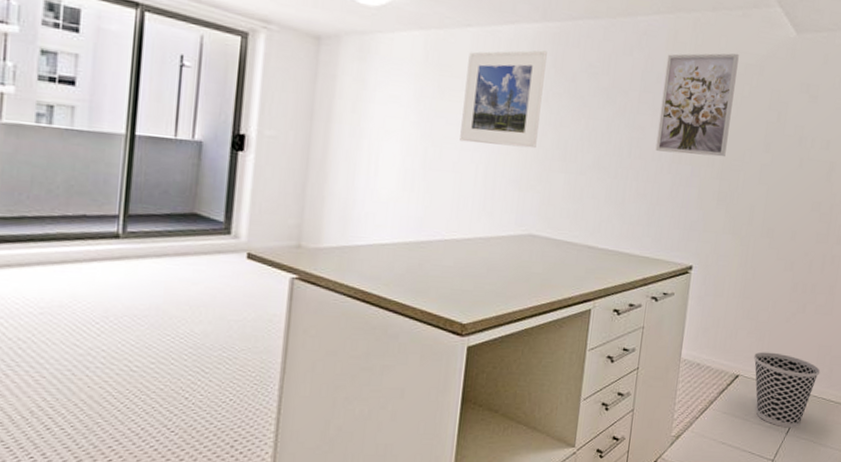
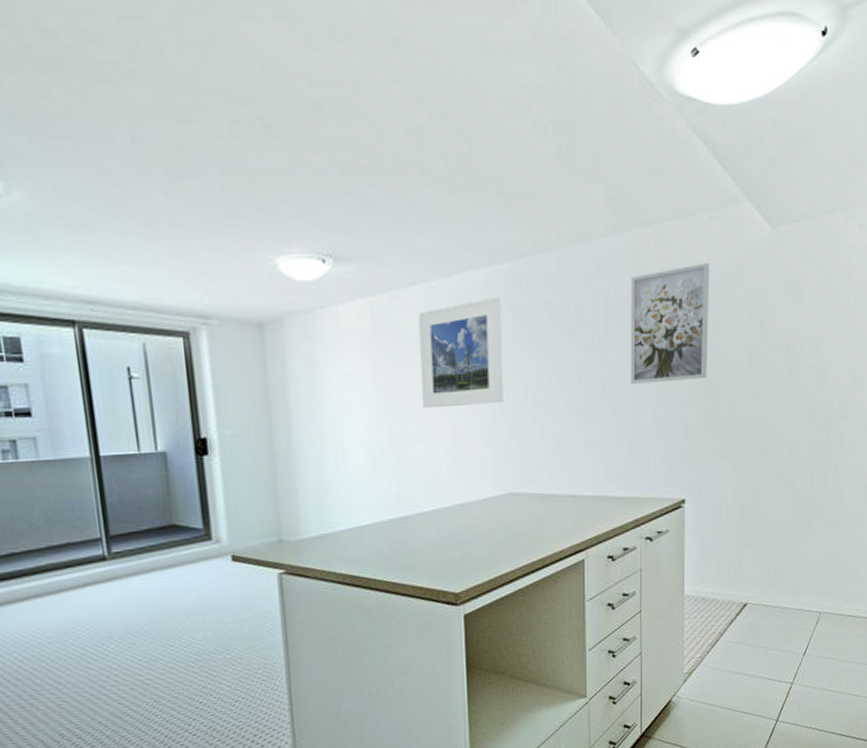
wastebasket: present [754,352,820,428] -> none [761,575,834,649]

